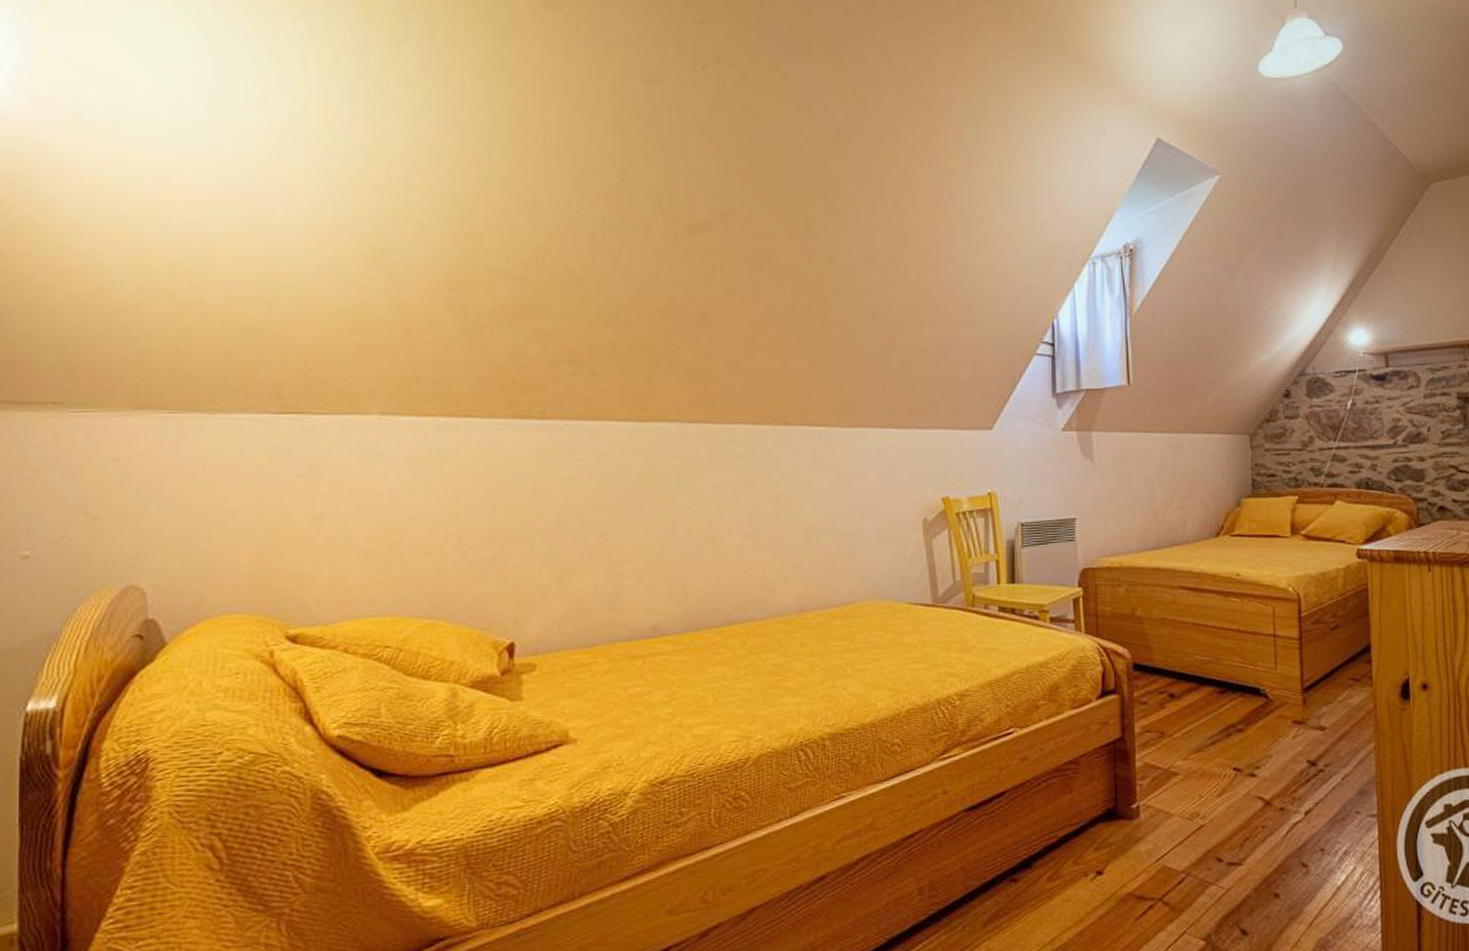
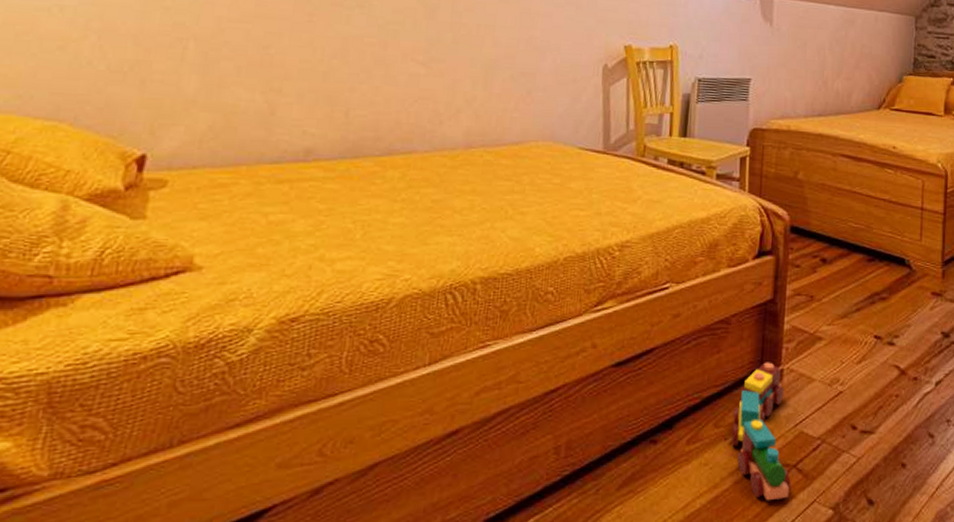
toy train: none [1092,799,1158,934] -> present [732,362,791,501]

